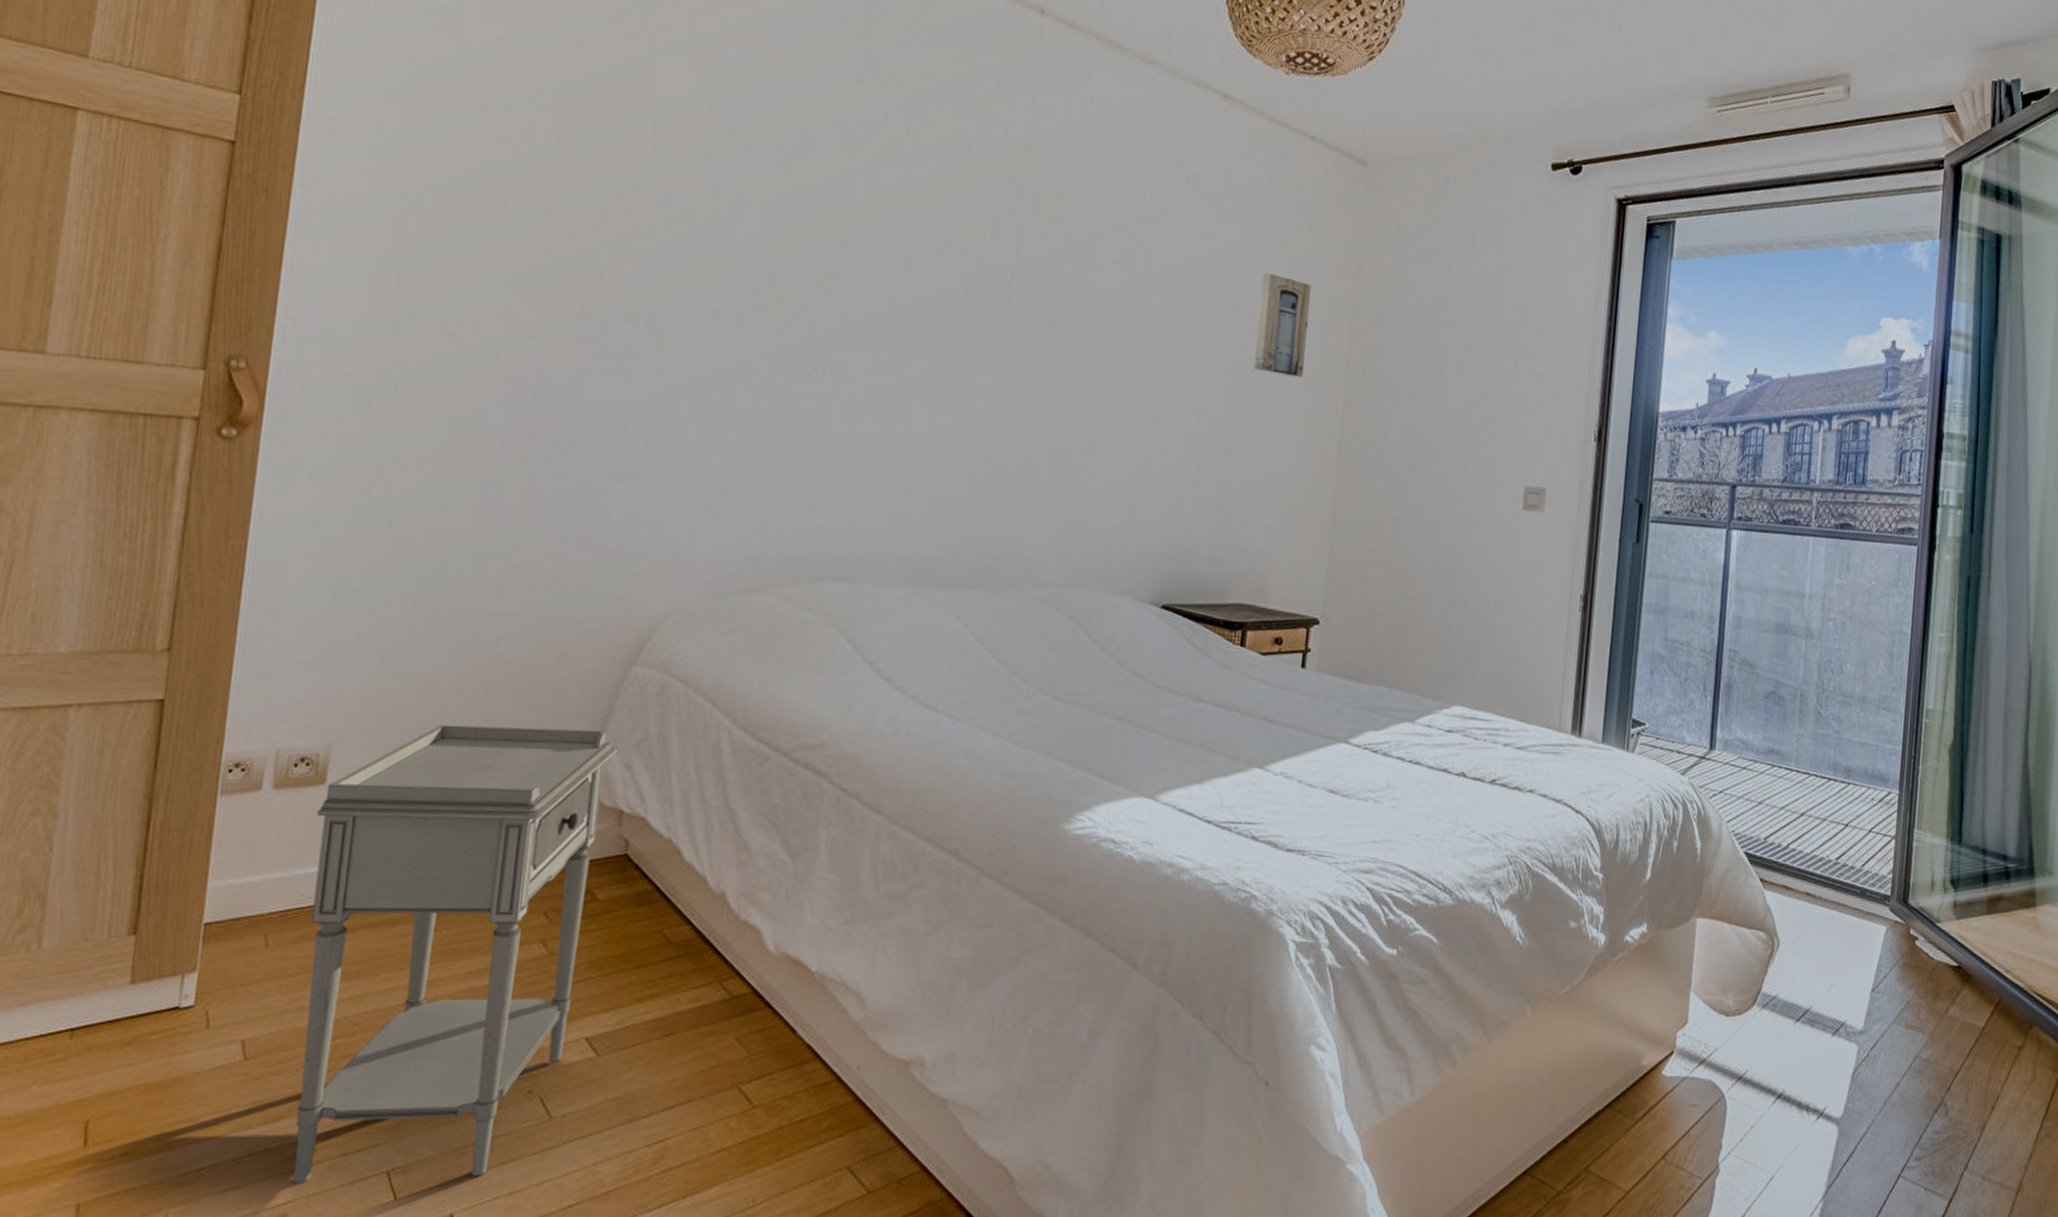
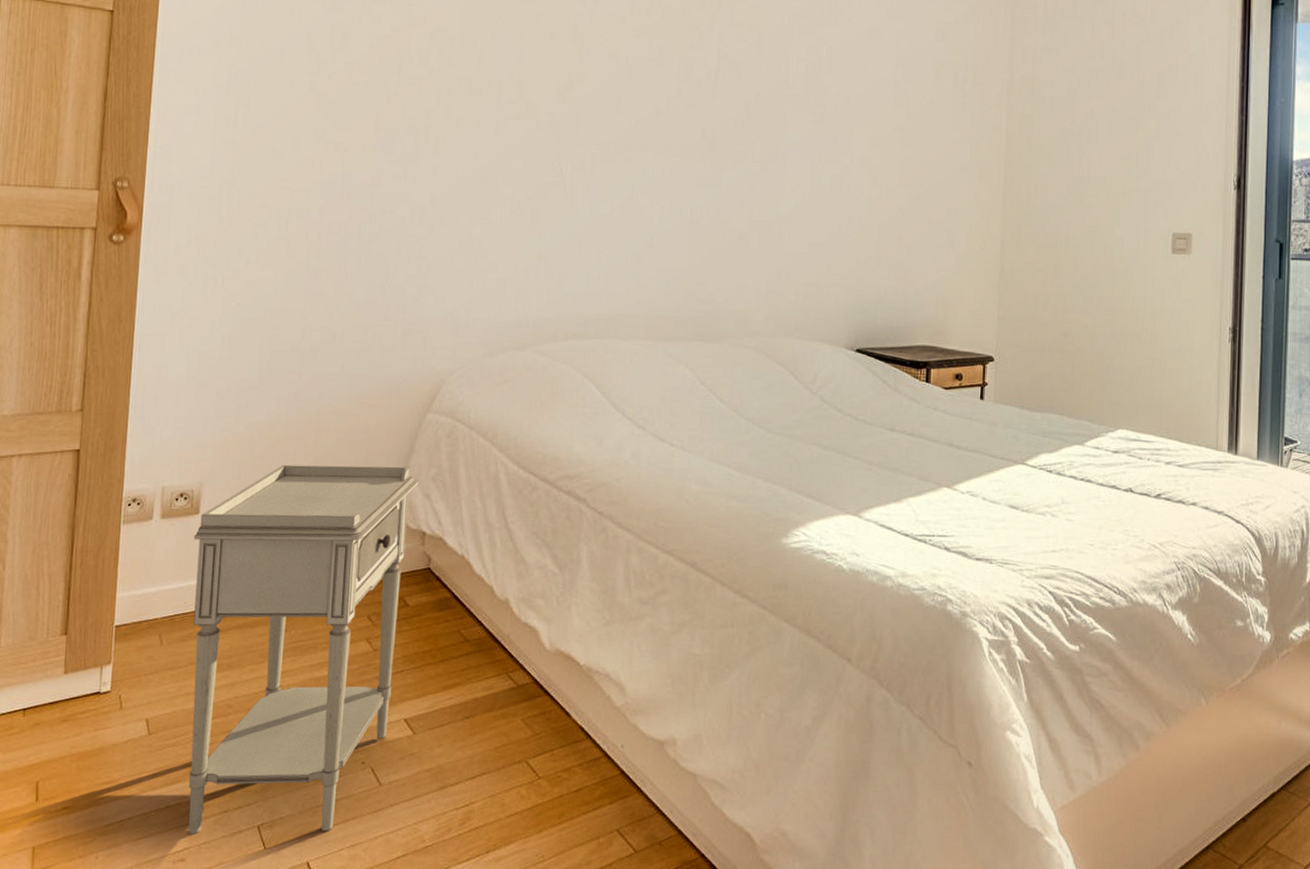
wall art: present [1254,273,1311,378] -> none [925,60,971,148]

